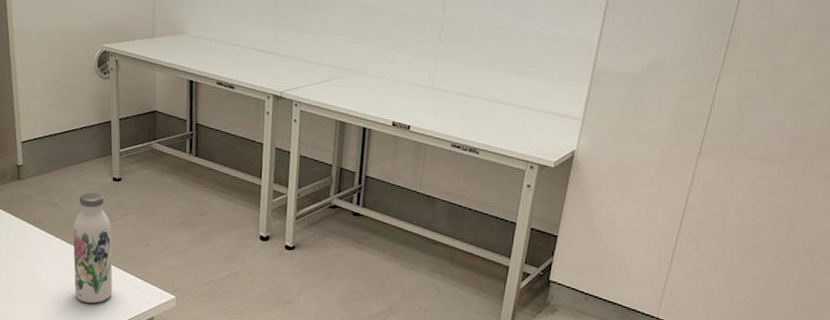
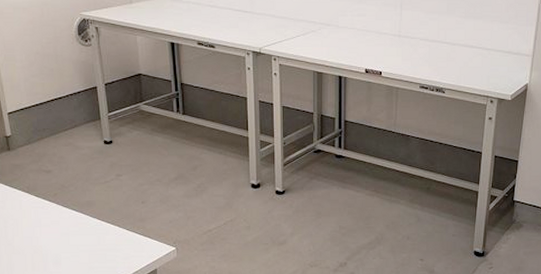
water bottle: present [73,192,113,303] -> none [69,157,113,262]

